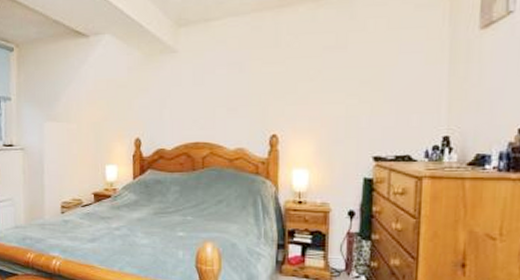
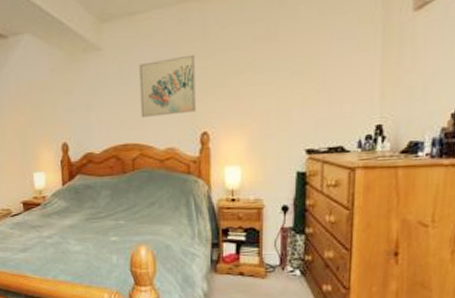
wall art: none [212,60,267,118] -> present [139,54,197,117]

